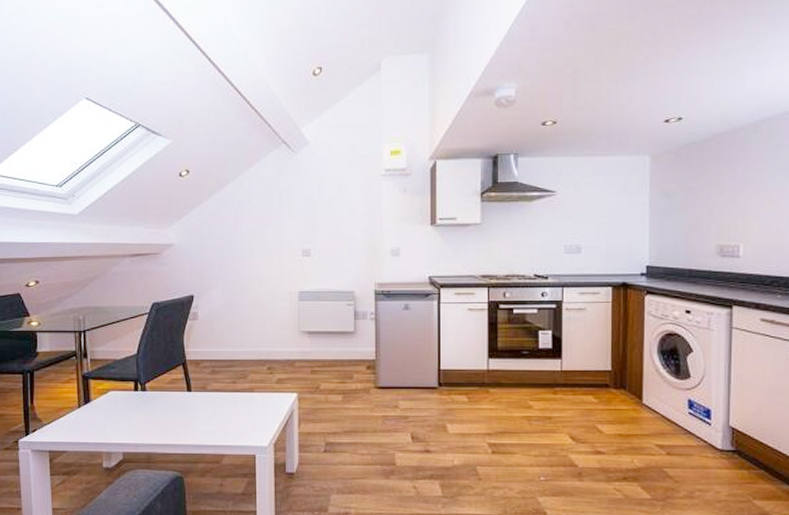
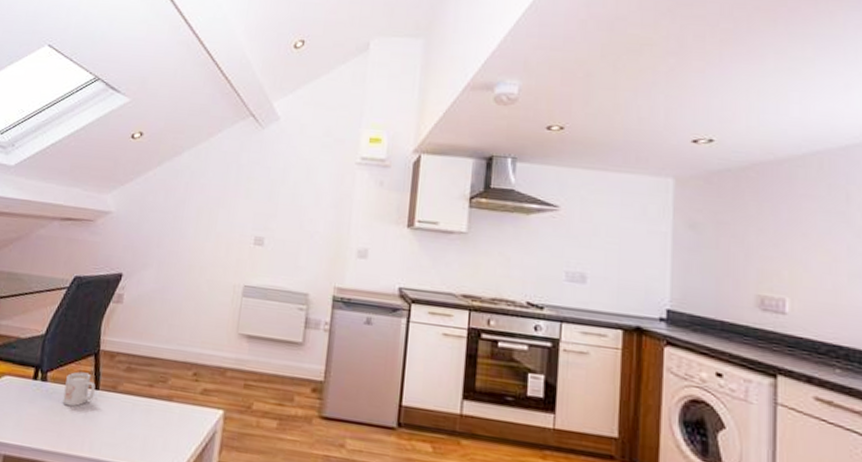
mug: none [162,379,188,408] -> present [62,371,96,407]

